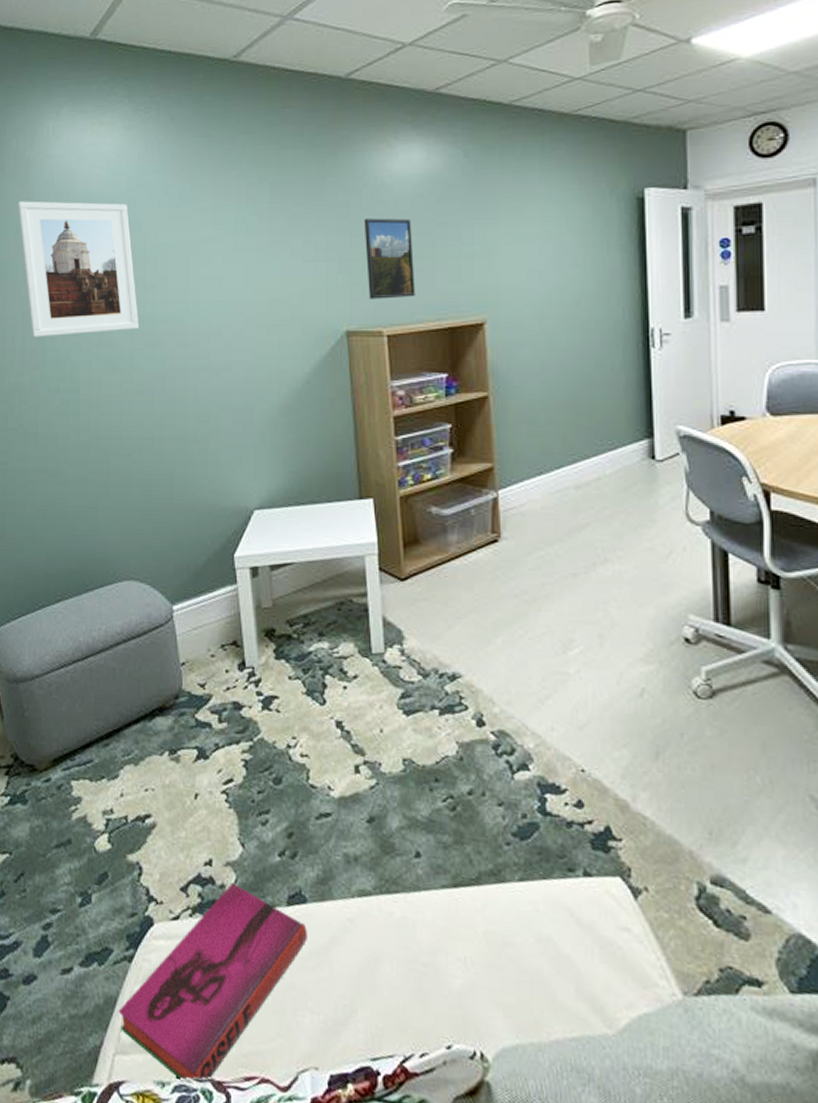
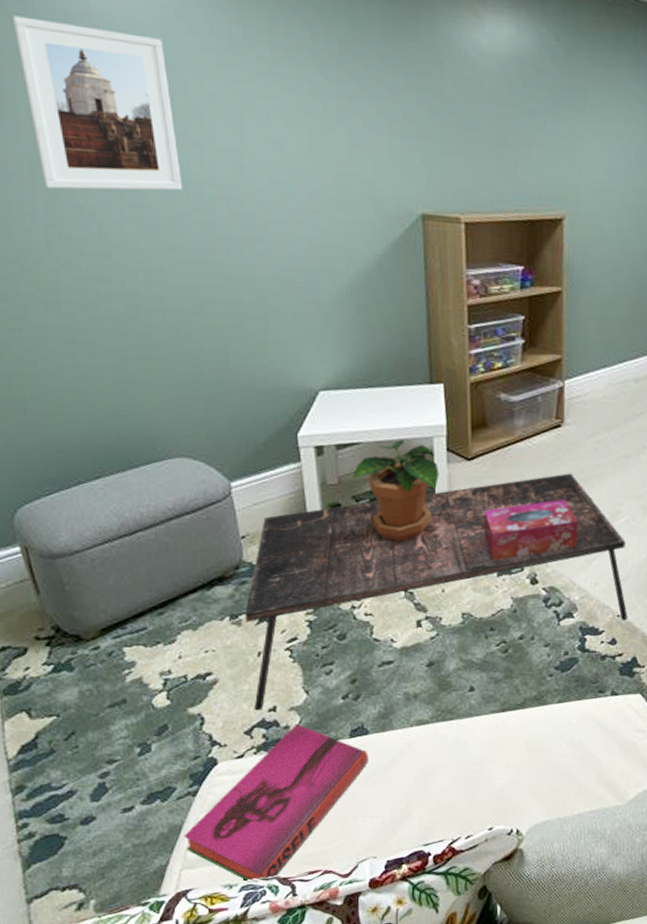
coffee table: none [183,594,594,864] -> present [245,473,628,711]
potted plant: none [286,559,372,672] -> present [352,440,439,541]
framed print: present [364,218,415,300] -> none [444,94,497,185]
tissue box: none [421,625,526,697] -> present [483,500,579,561]

